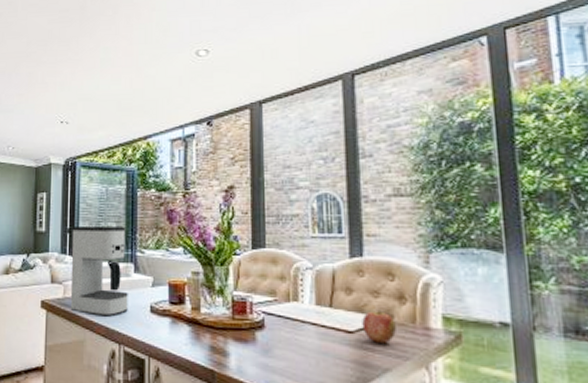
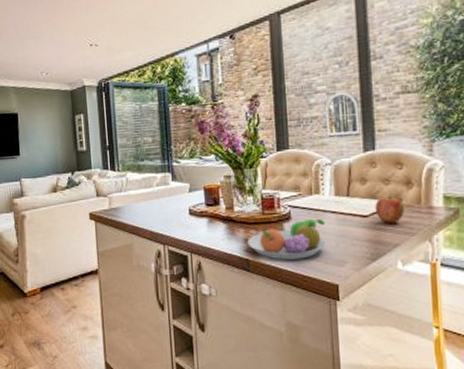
coffee maker: present [70,227,128,317] -> none [111,140,169,222]
fruit bowl: none [214,329,304,376] -> present [247,218,326,260]

